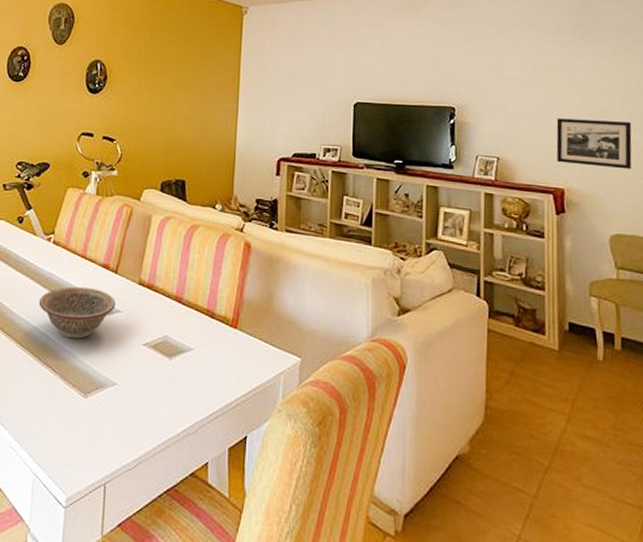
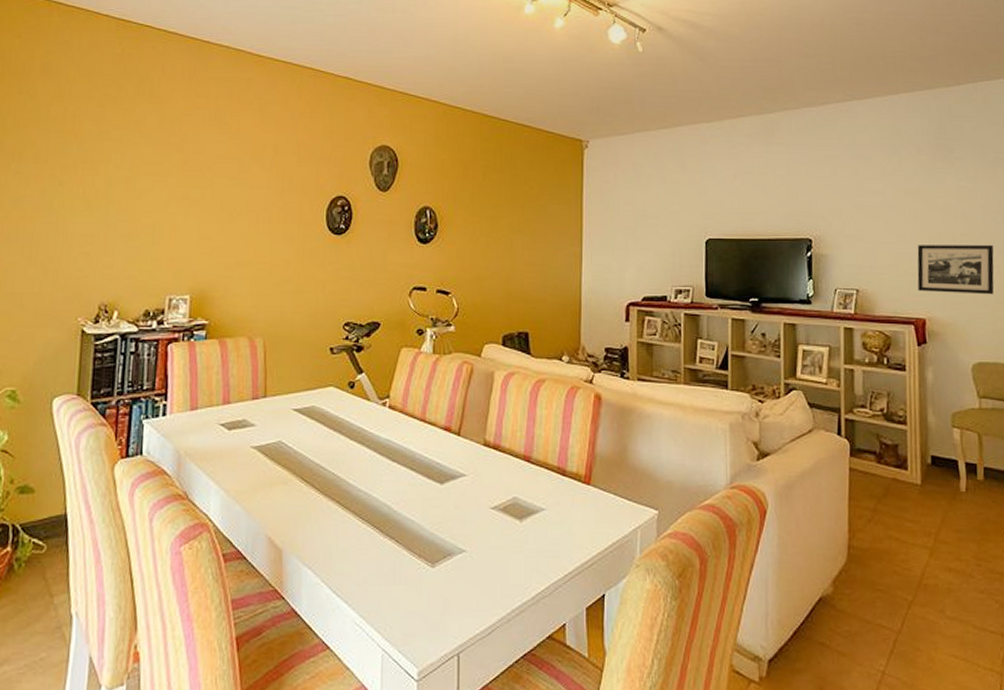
decorative bowl: present [38,286,116,339] -> none [376,452,460,507]

